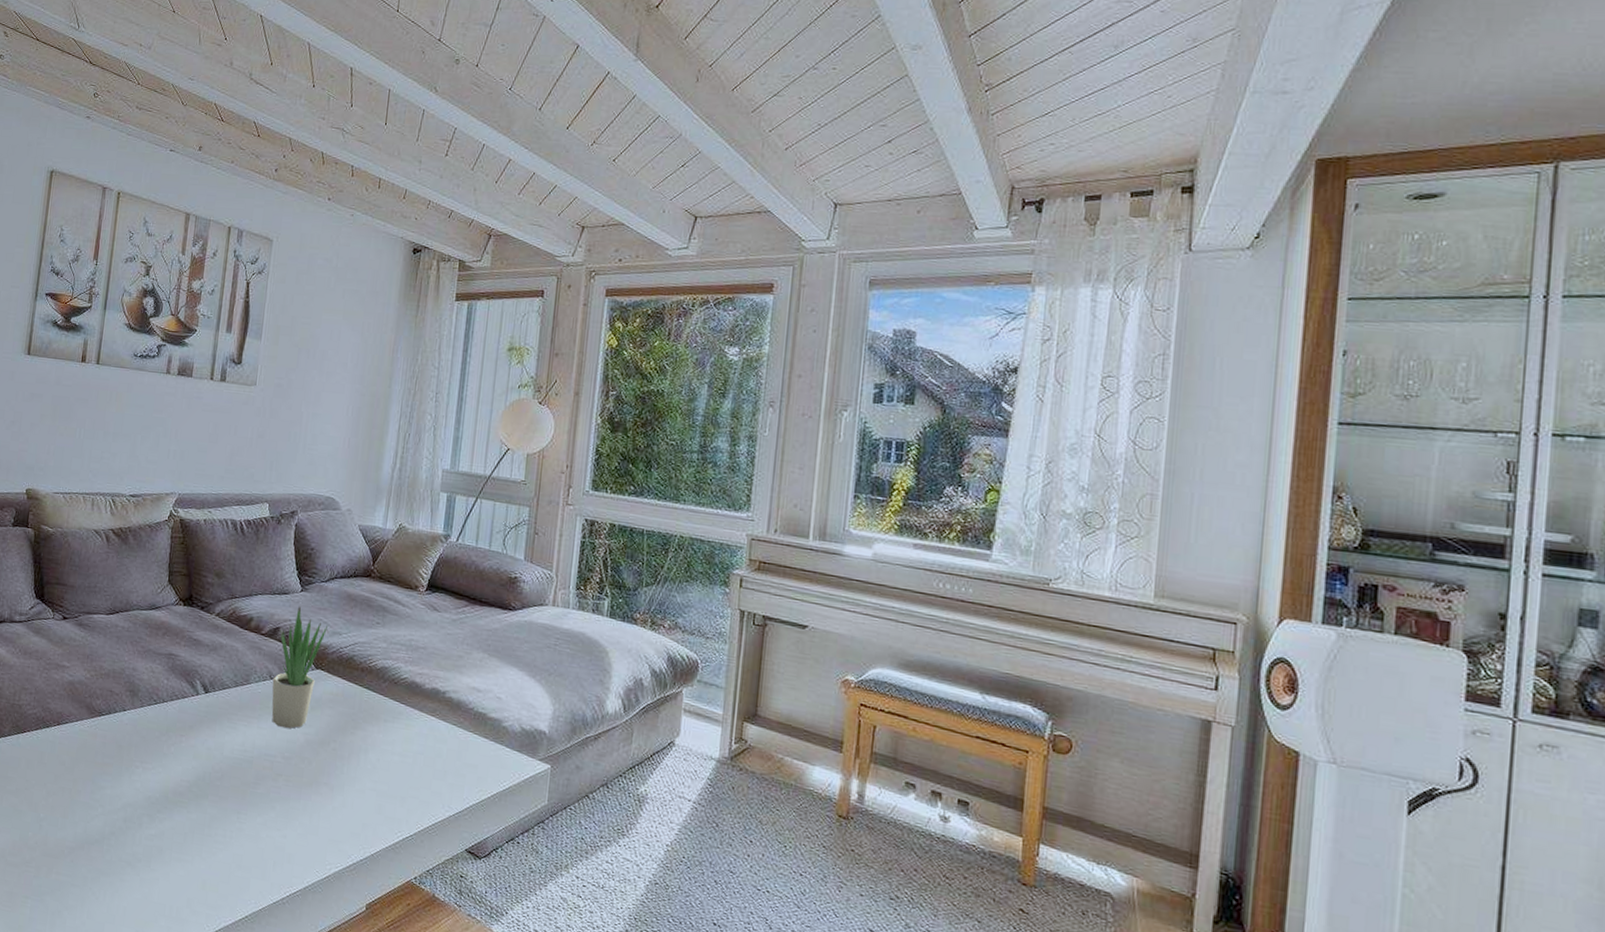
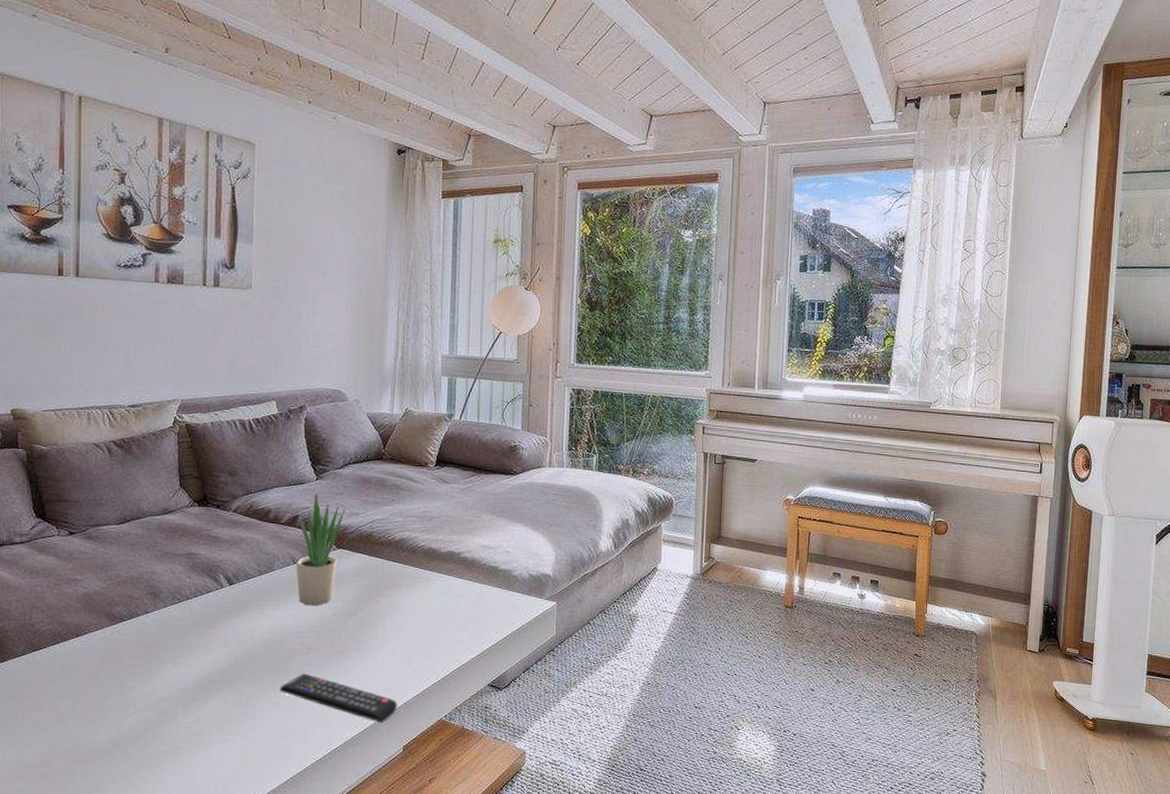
remote control: none [243,801,364,873] -> present [279,673,398,723]

